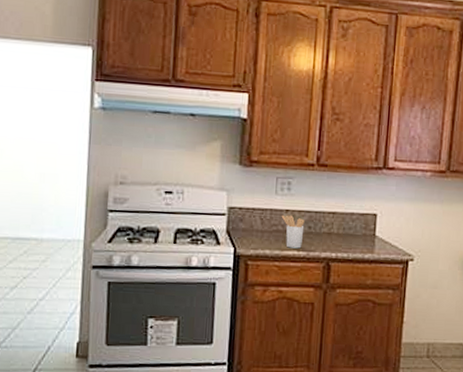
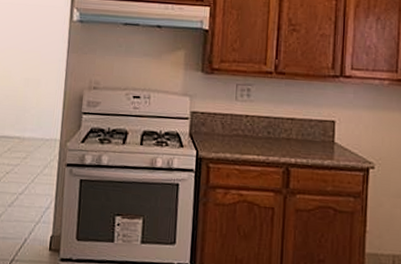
utensil holder: present [281,214,305,249] -> none [241,120,264,153]

